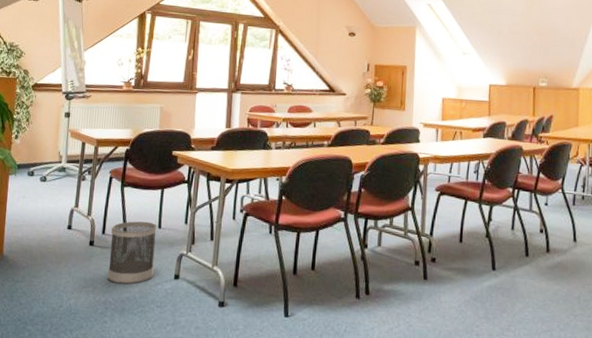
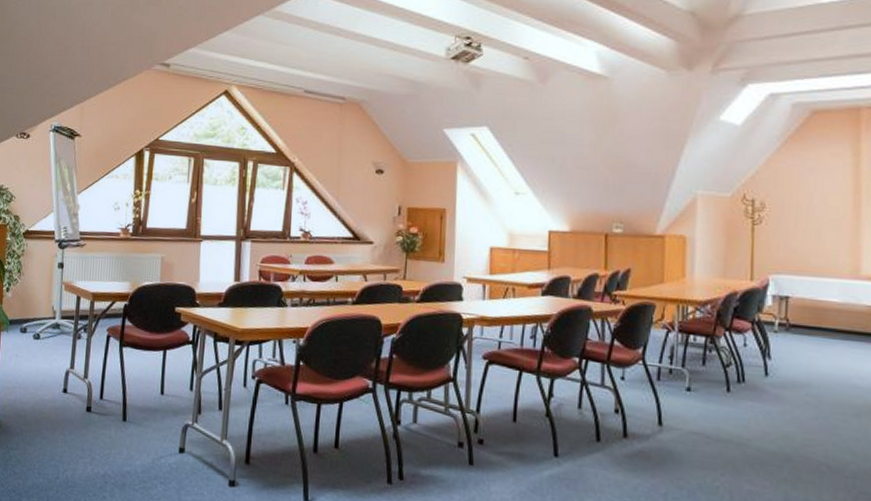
wastebasket: present [108,221,157,285] -> none [106,385,159,457]

